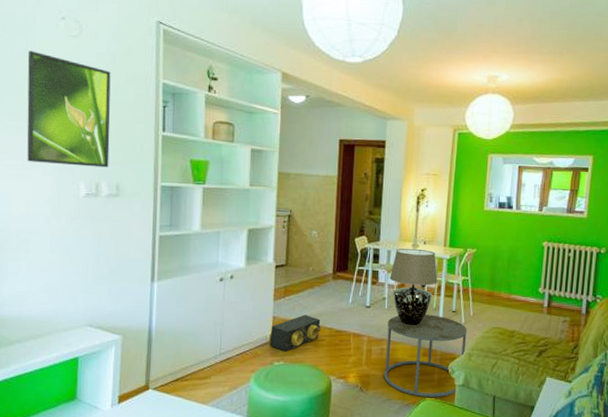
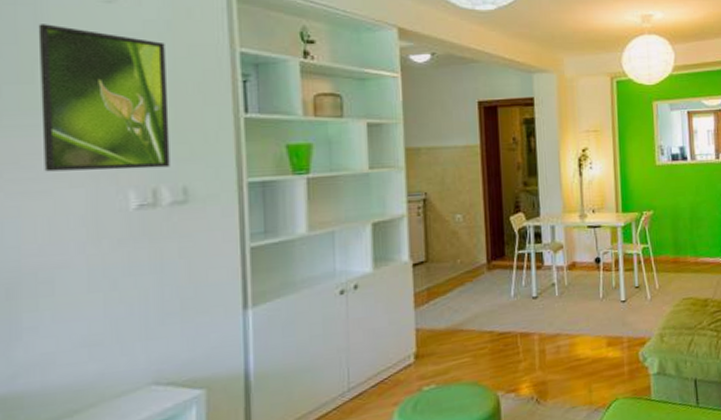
speaker: present [269,314,322,352] -> none [414,319,480,372]
side table: present [384,314,467,397] -> none [560,294,656,398]
table lamp: present [389,248,439,326] -> none [557,219,615,313]

